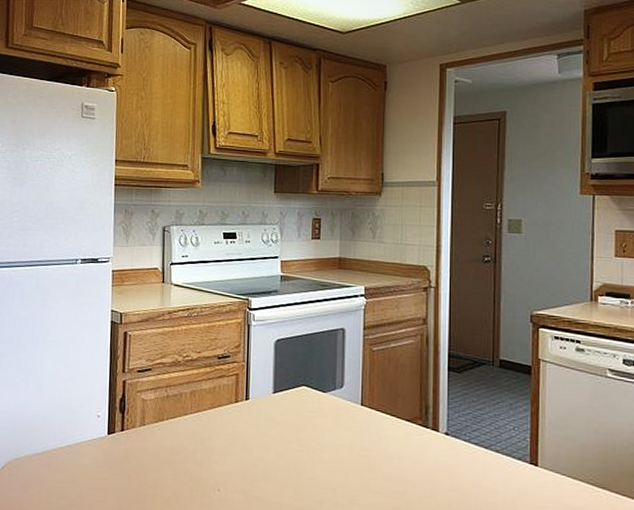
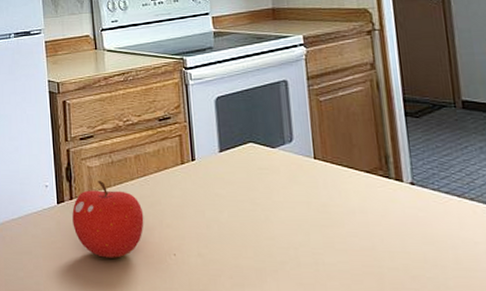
fruit: none [121,414,193,491] -> present [72,181,144,258]

